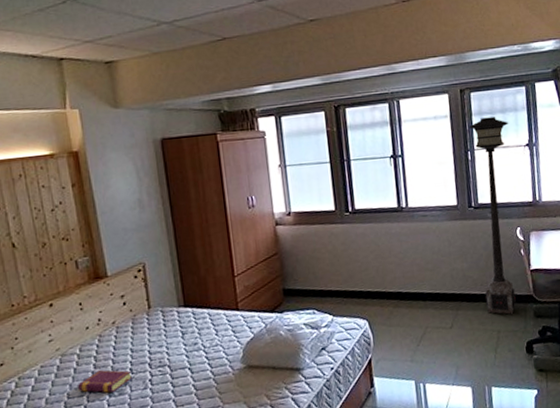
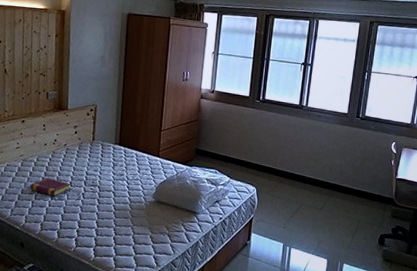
floor lamp: present [469,116,516,315] -> none [353,48,405,210]

